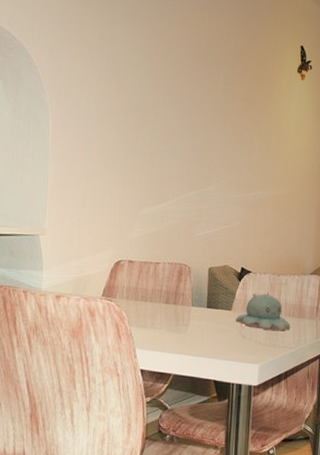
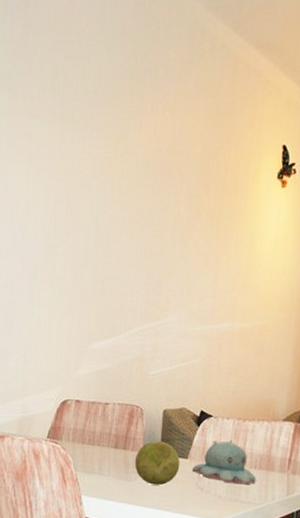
decorative ball: none [184,295,225,336] -> present [134,440,180,486]

